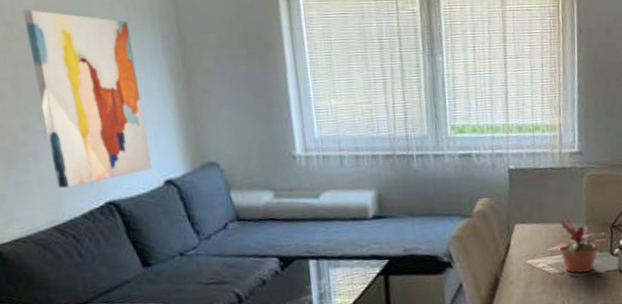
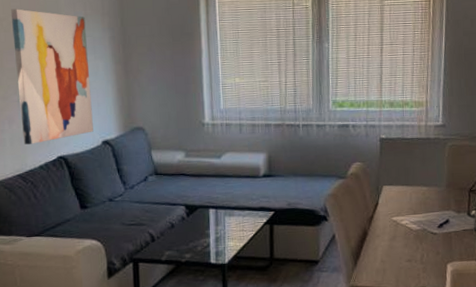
potted plant: present [547,213,607,273] -> none [410,178,465,230]

